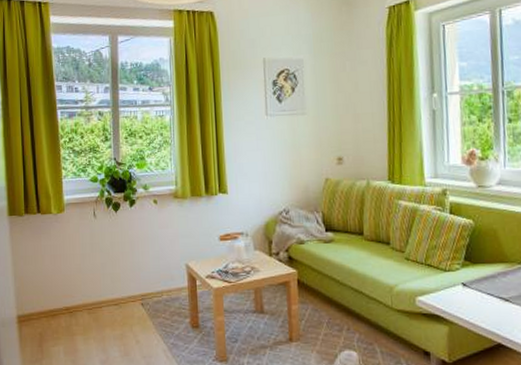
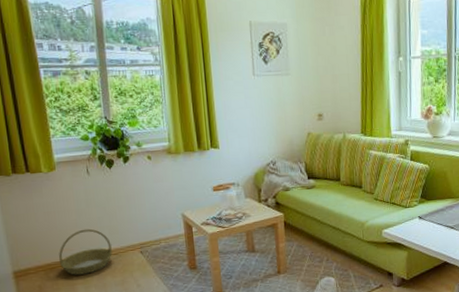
basket: none [61,275,113,325] -> present [59,228,112,275]

